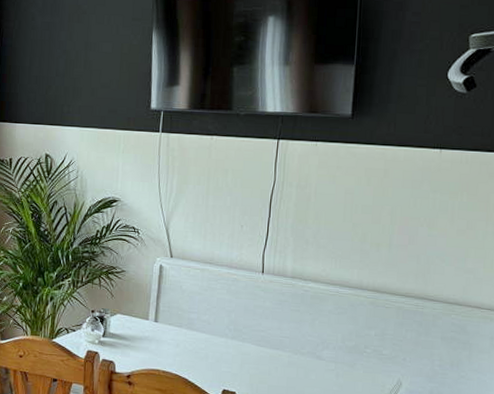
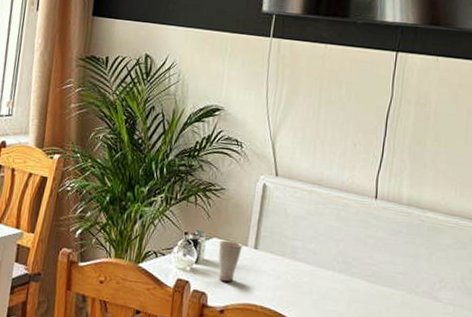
cup: none [122,315,145,351] -> present [218,240,244,282]

